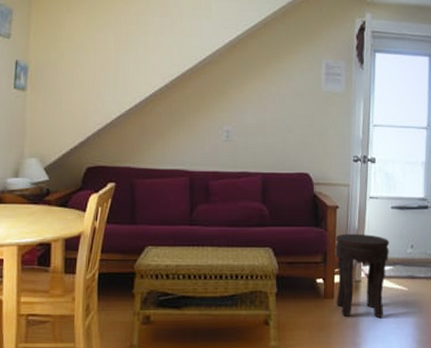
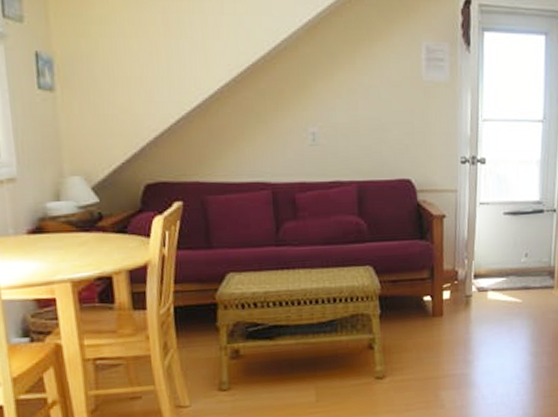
side table: present [335,233,390,319] -> none [443,244,502,334]

